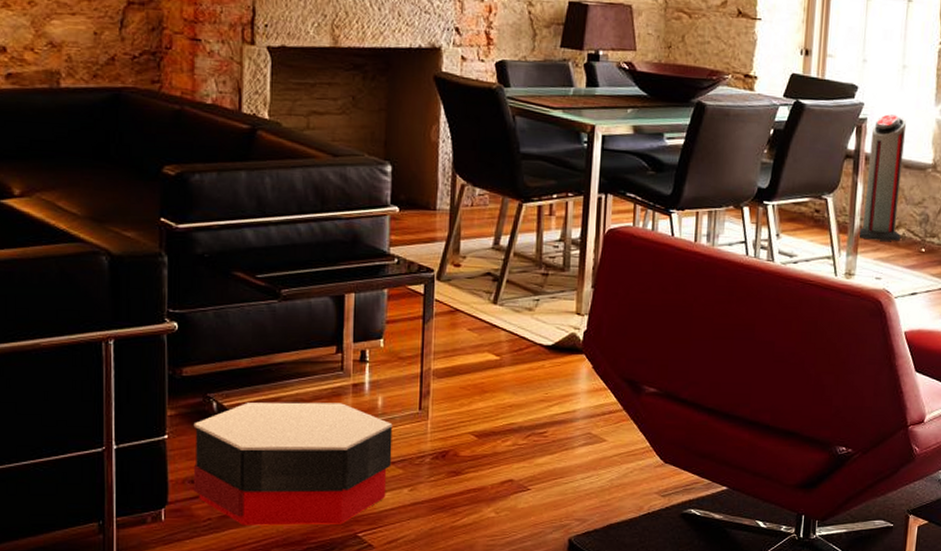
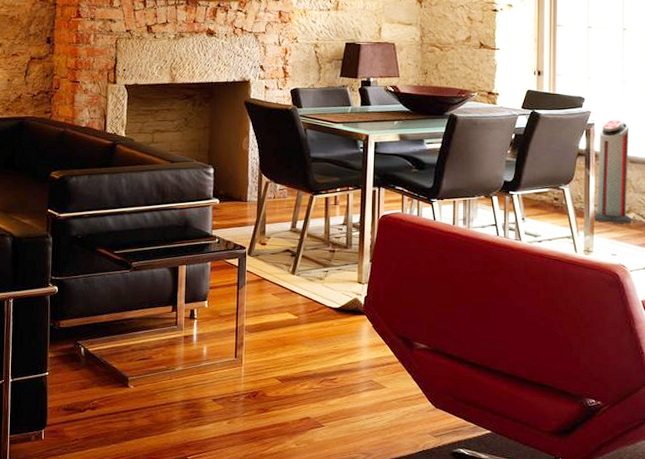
ottoman: present [193,402,393,526] -> none [66,349,215,448]

